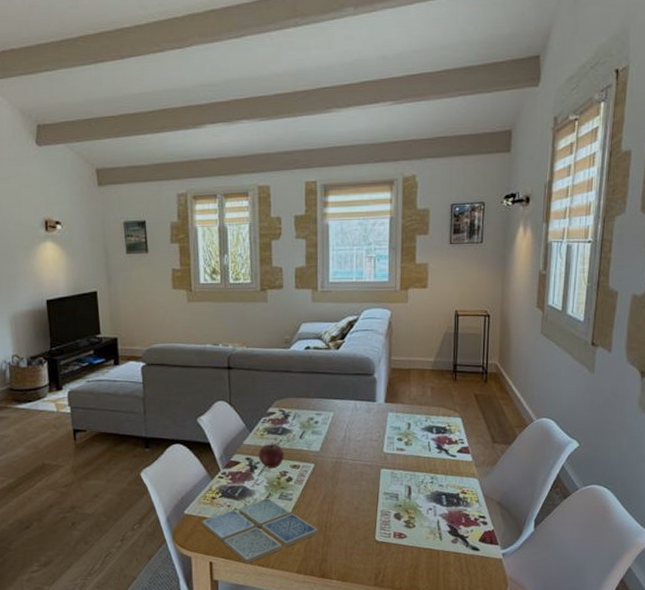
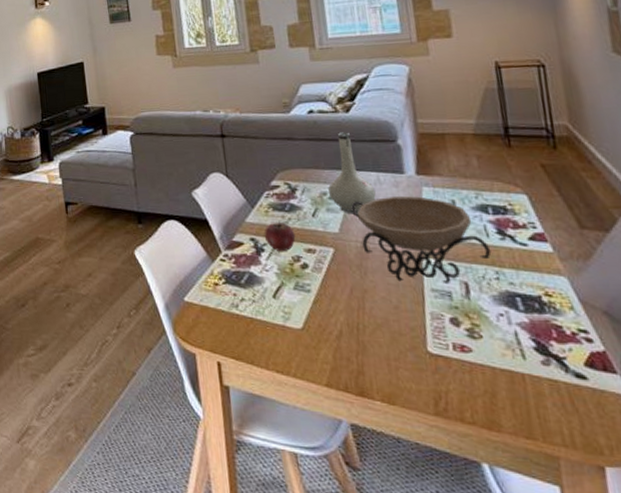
drink coaster: present [201,497,318,564] -> none [204,286,349,369]
vase: none [314,366,352,436] -> present [328,132,376,215]
decorative bowl: none [332,420,431,489] -> present [351,196,492,285]

